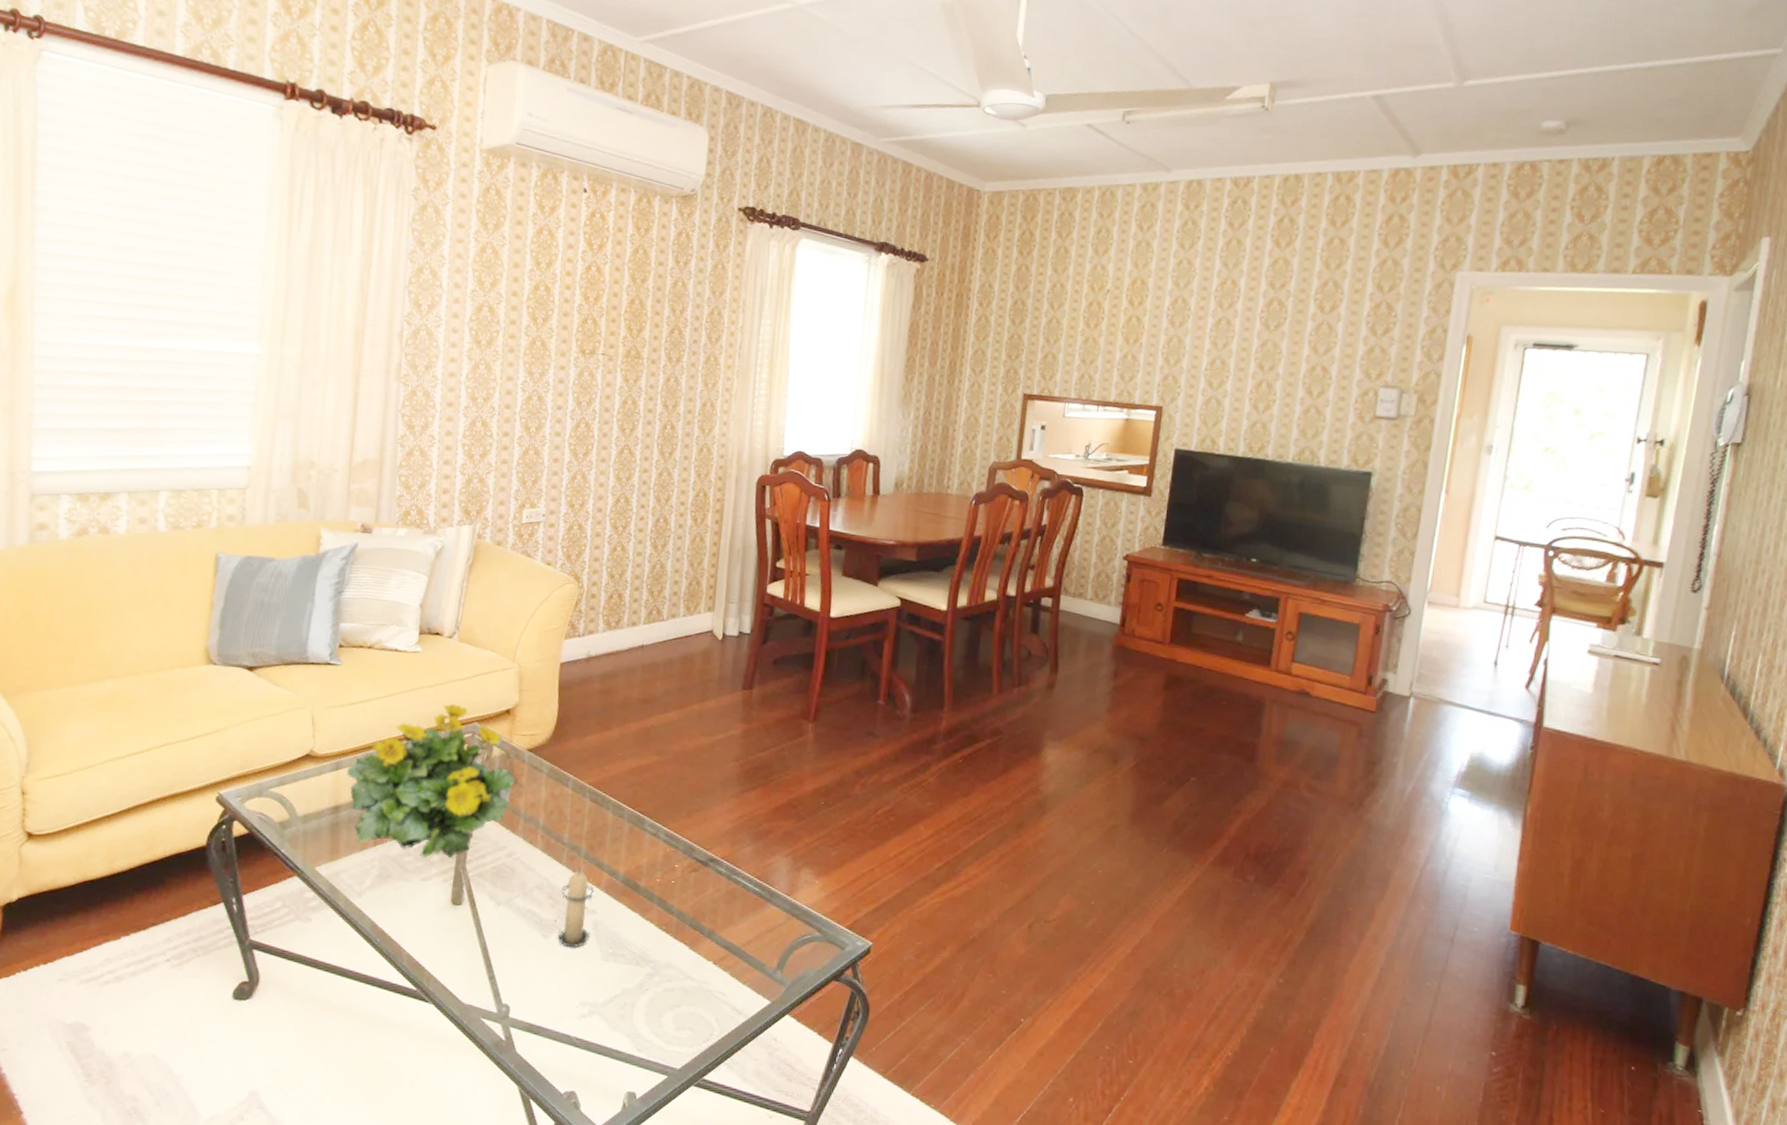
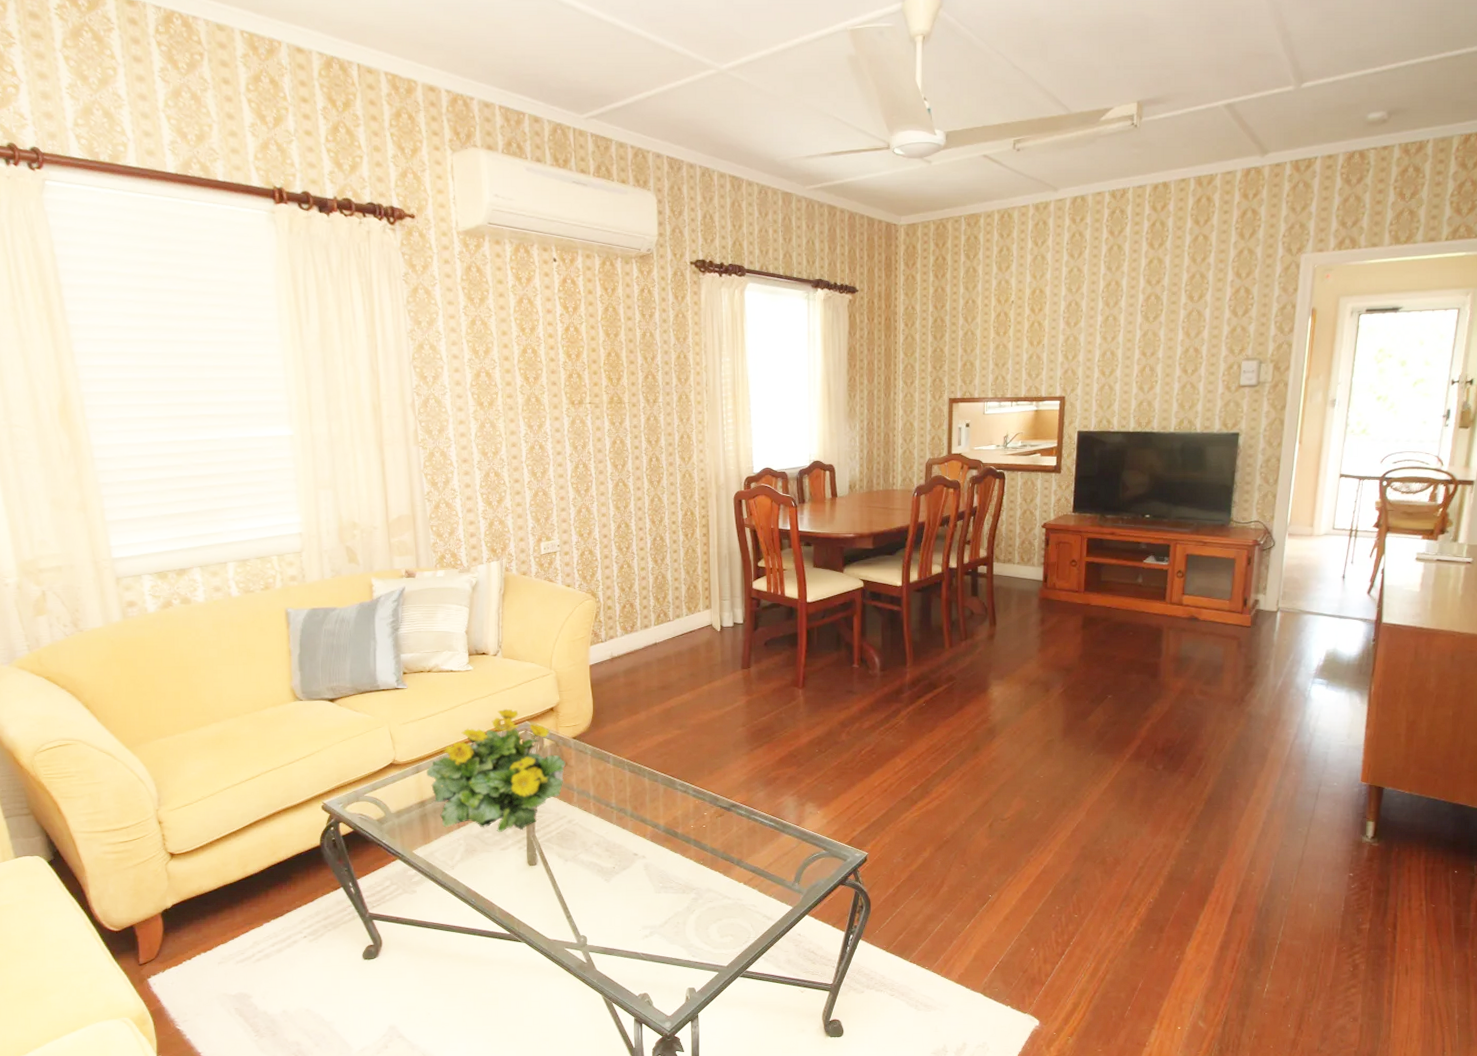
candle: present [558,866,594,948] -> none [615,824,643,887]

